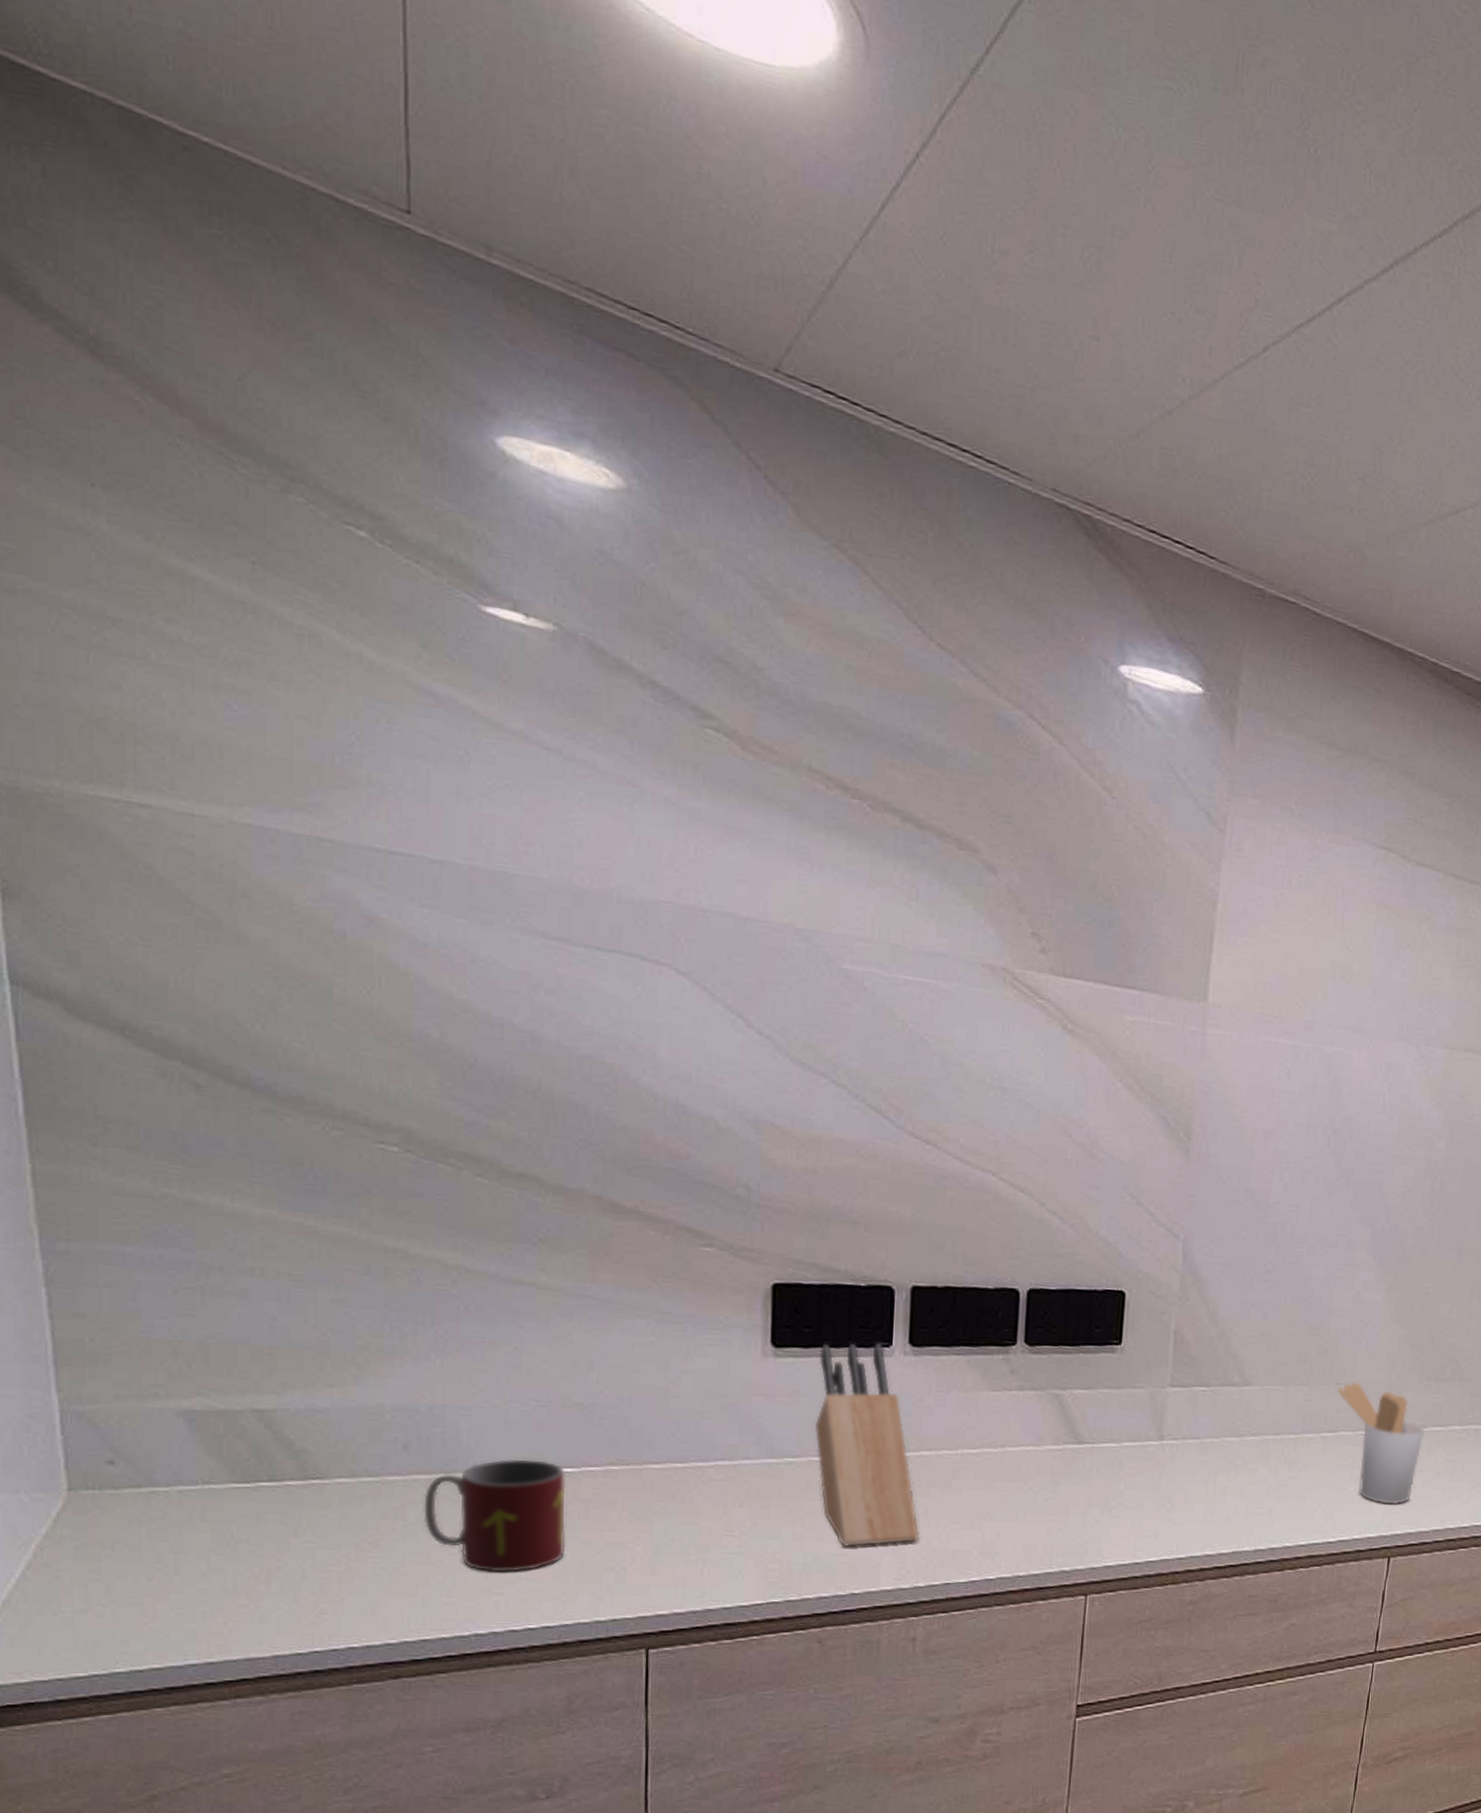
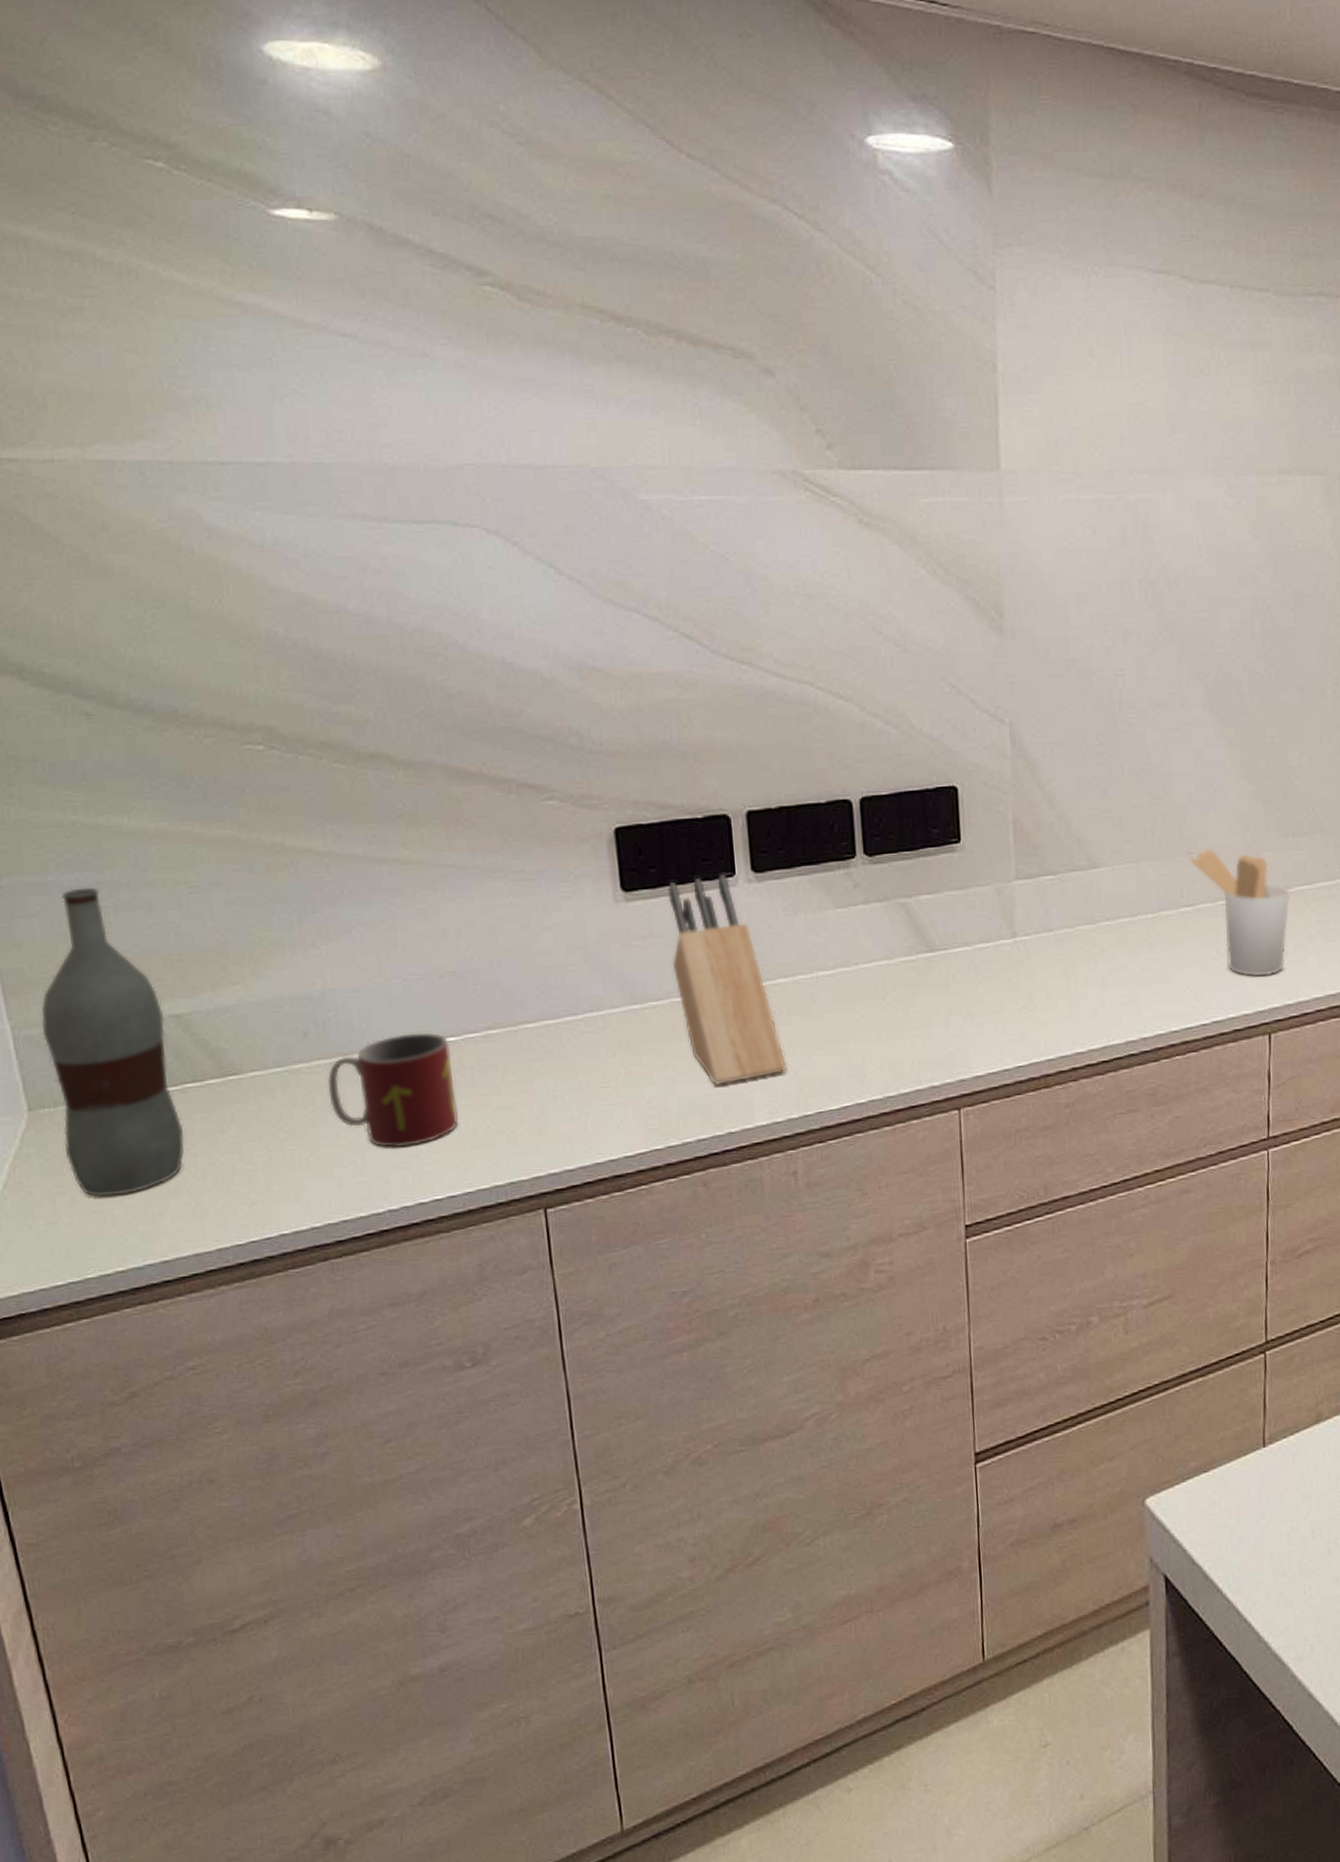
bottle: none [96,1263,252,1590] -> present [41,887,185,1197]

